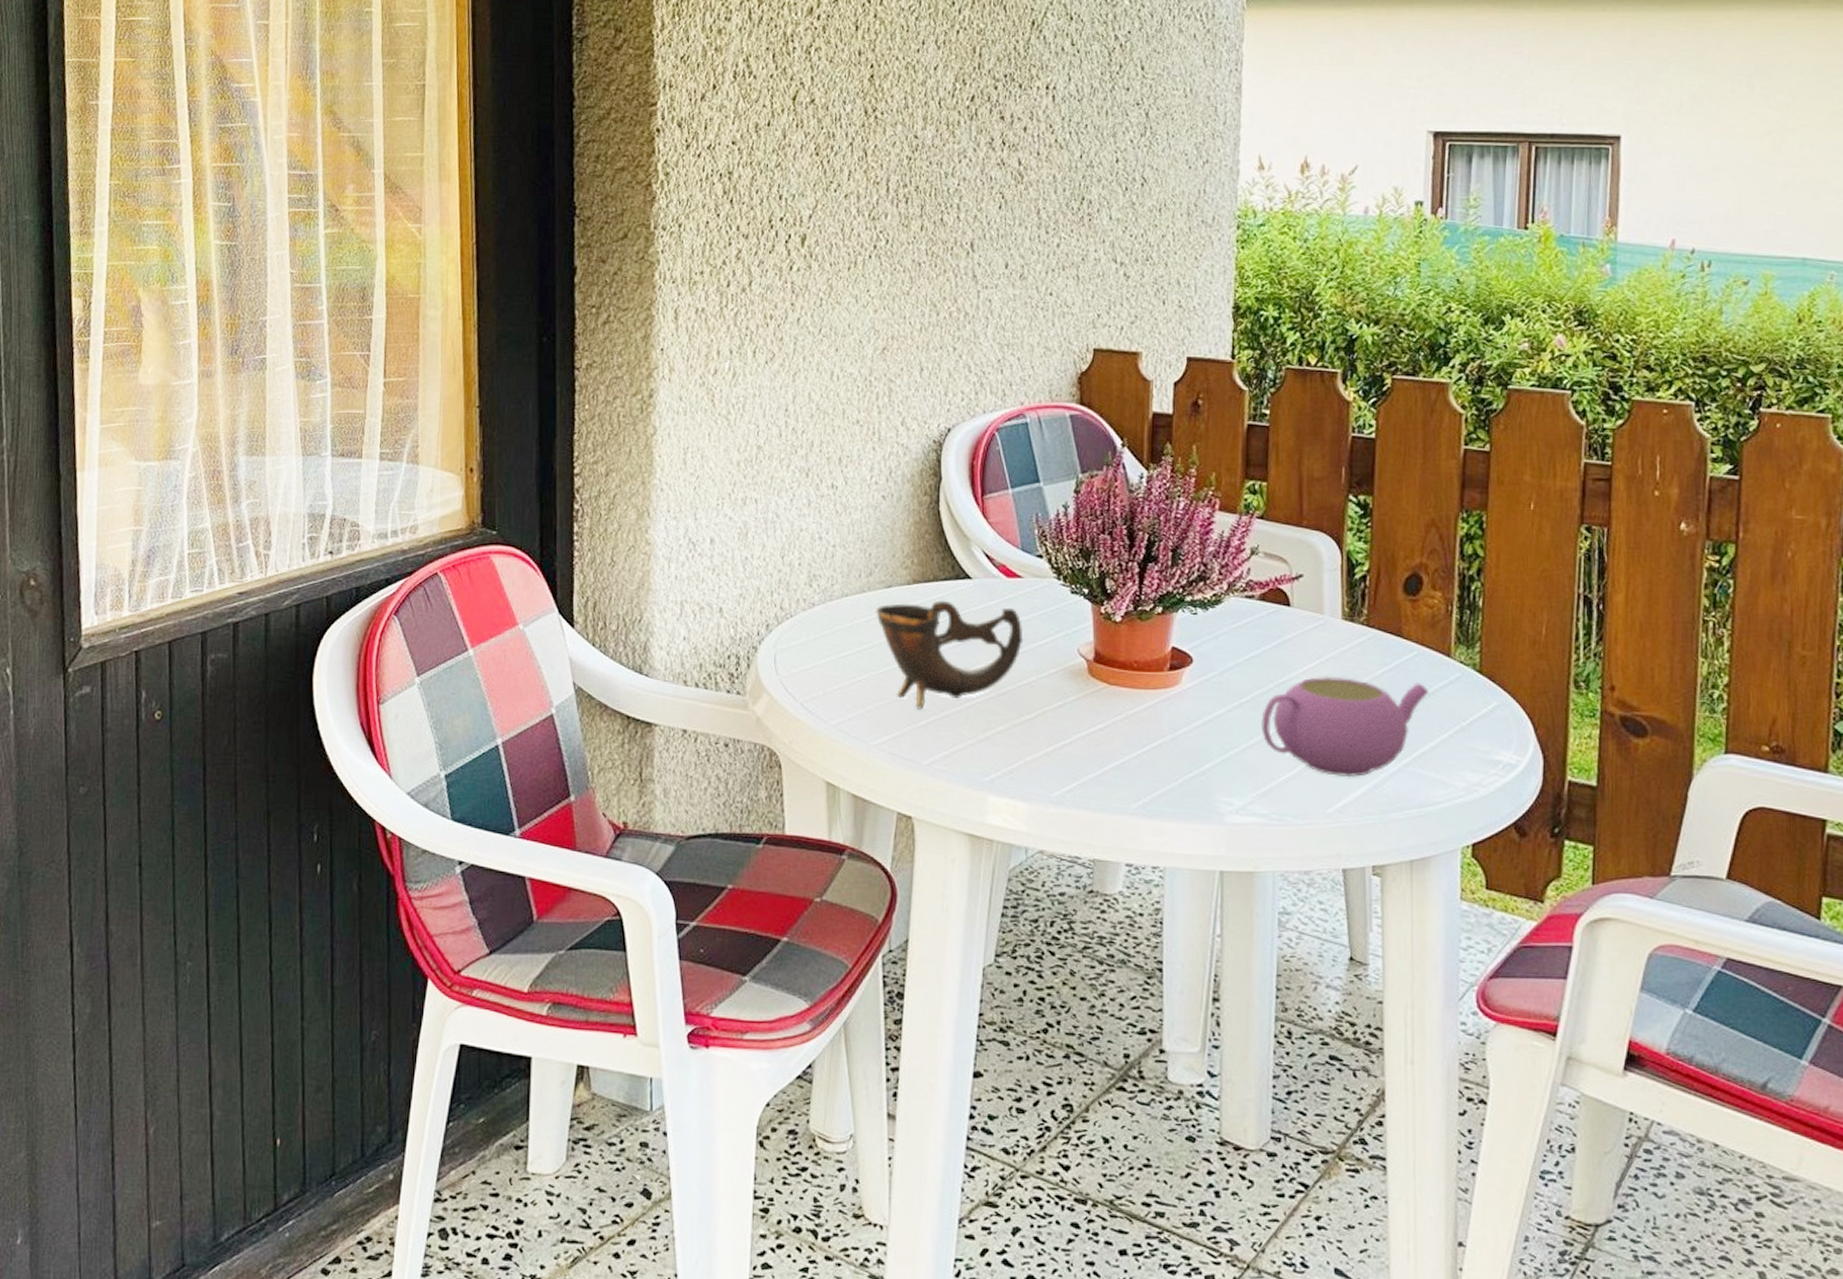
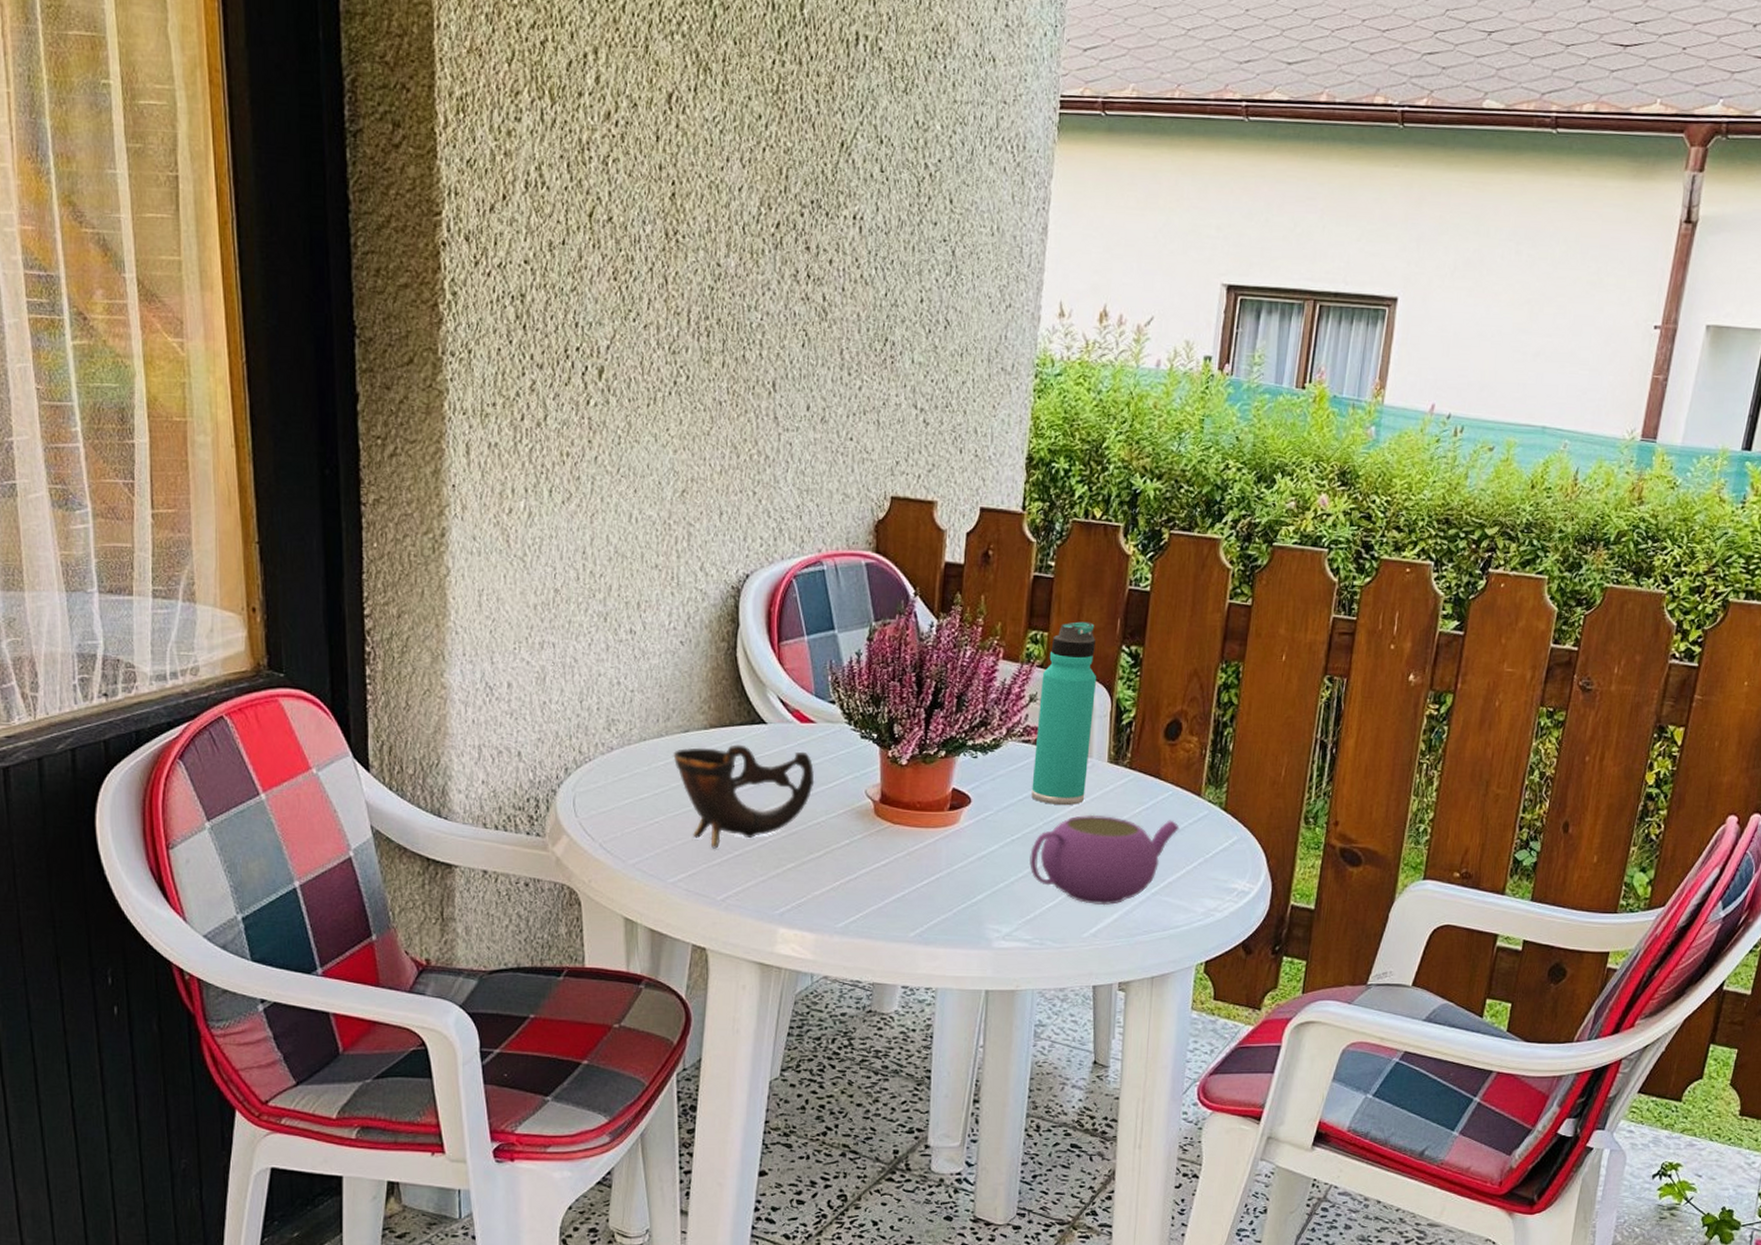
thermos bottle: none [1259,470,1324,667] -> present [1031,621,1097,806]

